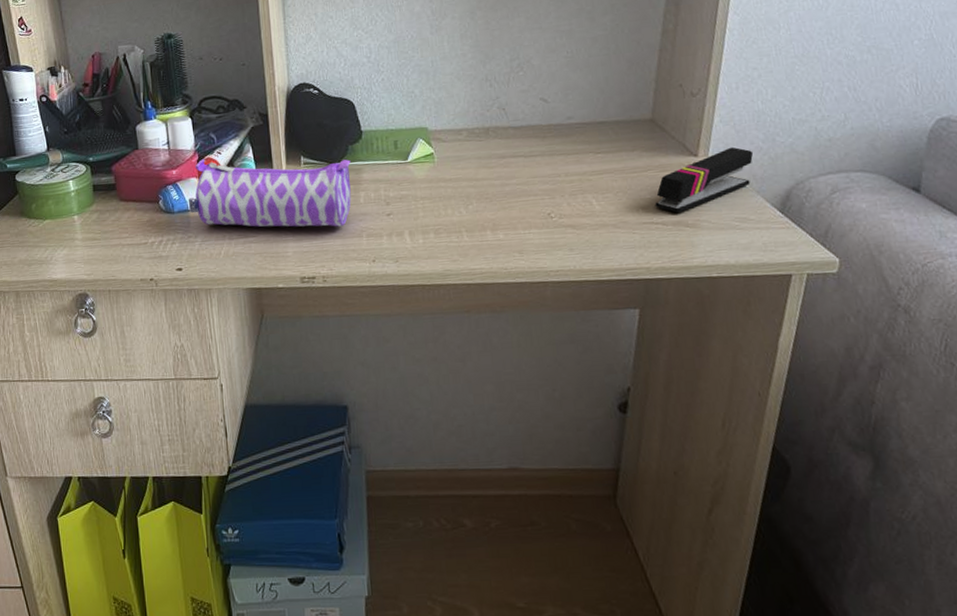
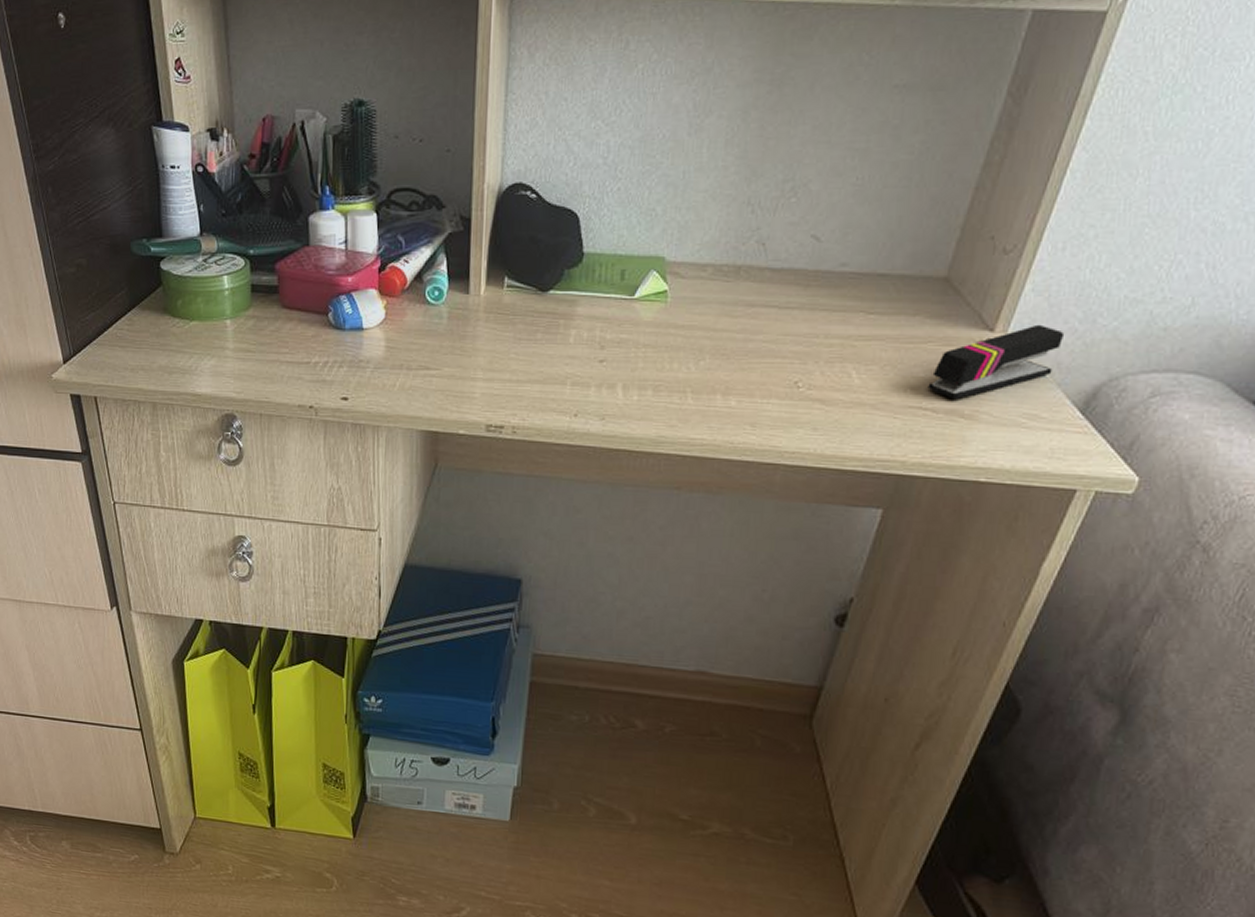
pencil case: present [188,159,352,227] -> none [363,267,565,369]

